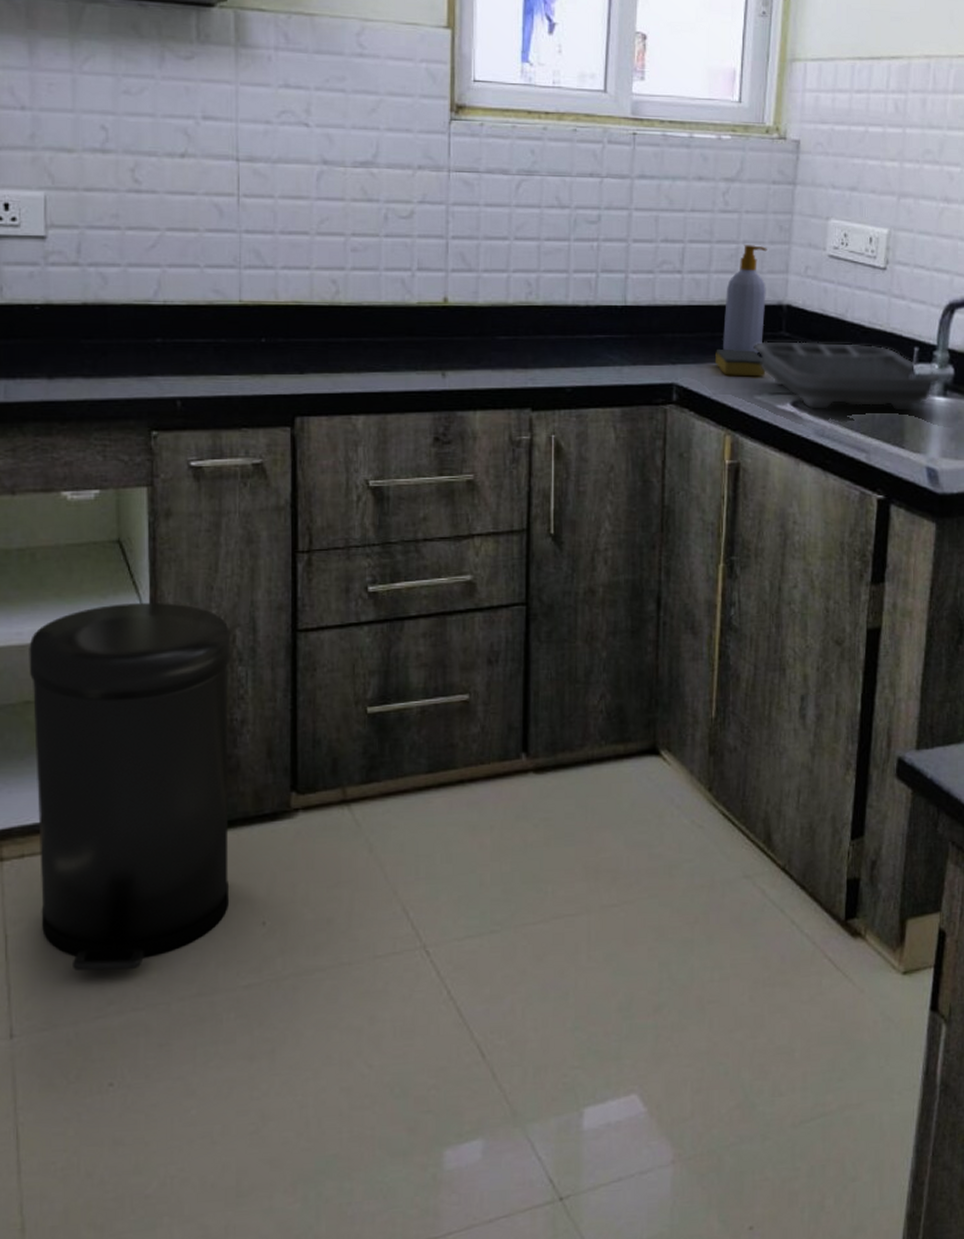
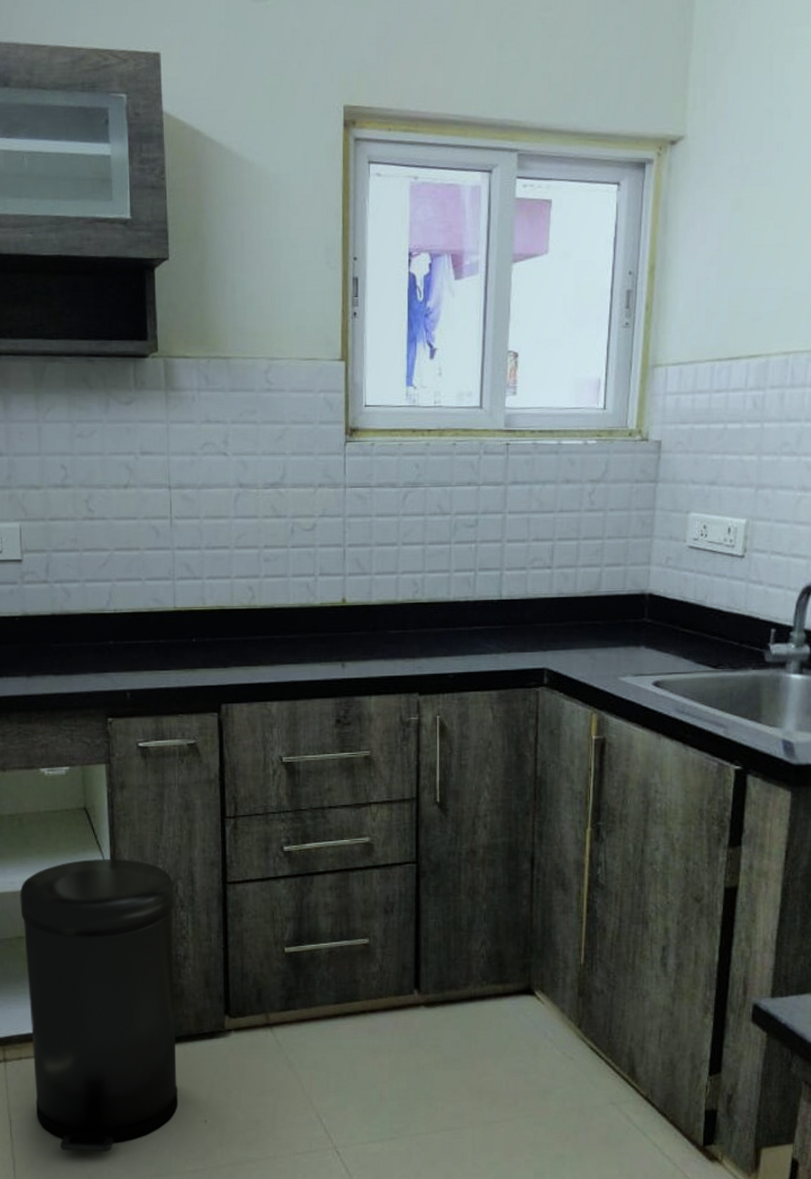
sponge: present [714,350,766,377] -> none [582,636,630,660]
soap bottle: present [723,245,767,354] -> none [590,540,631,639]
dish rack: present [753,341,939,411] -> none [618,626,795,688]

